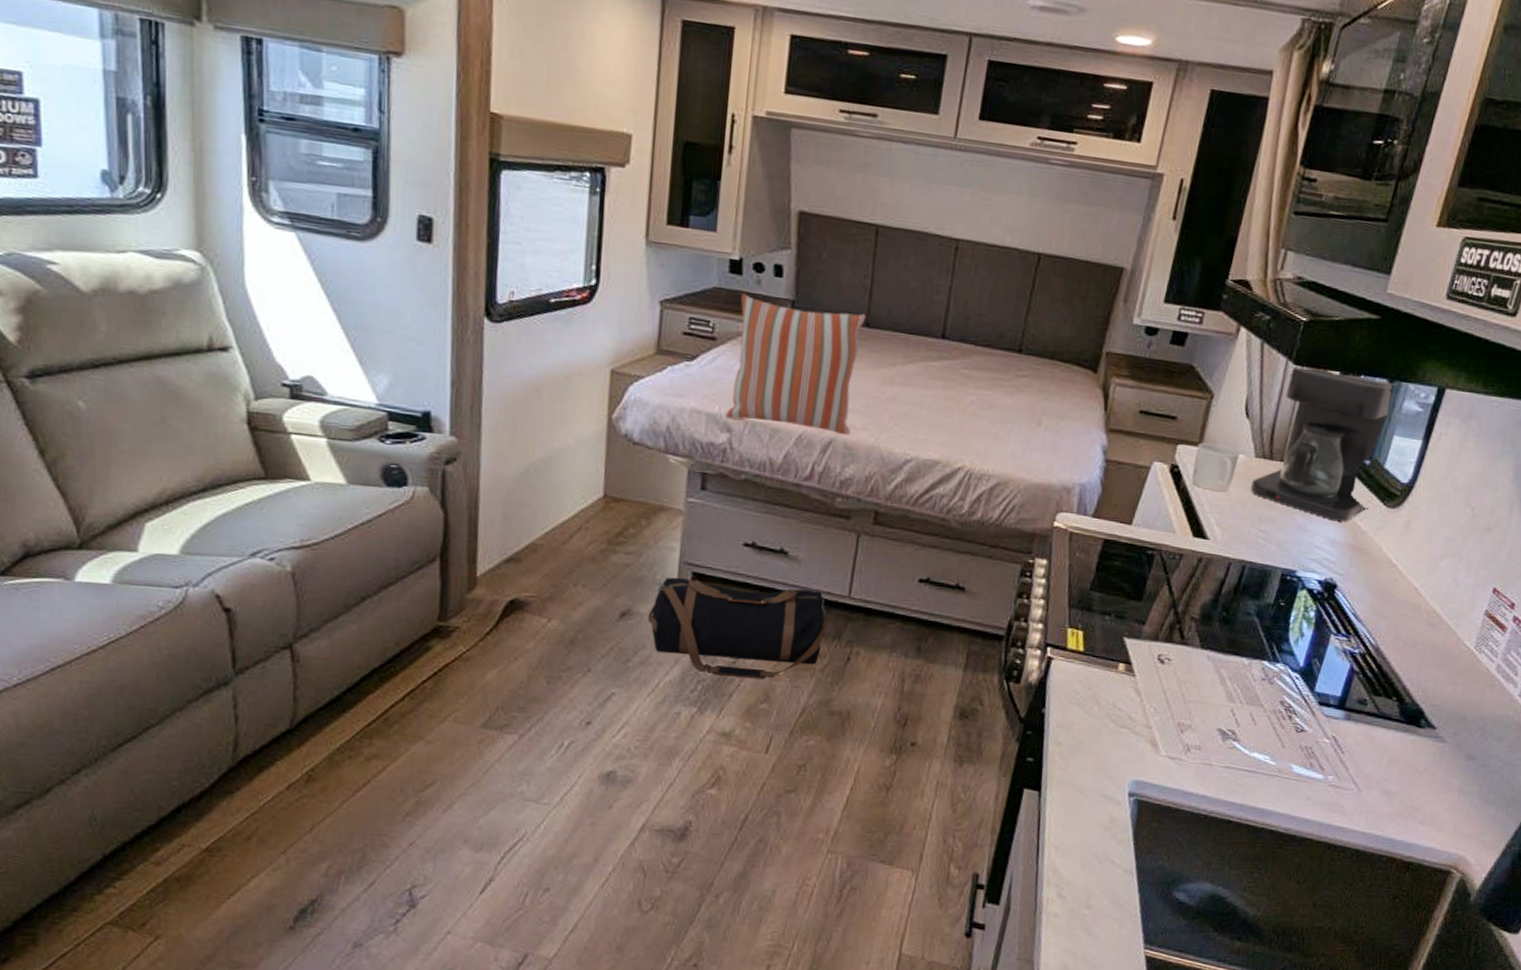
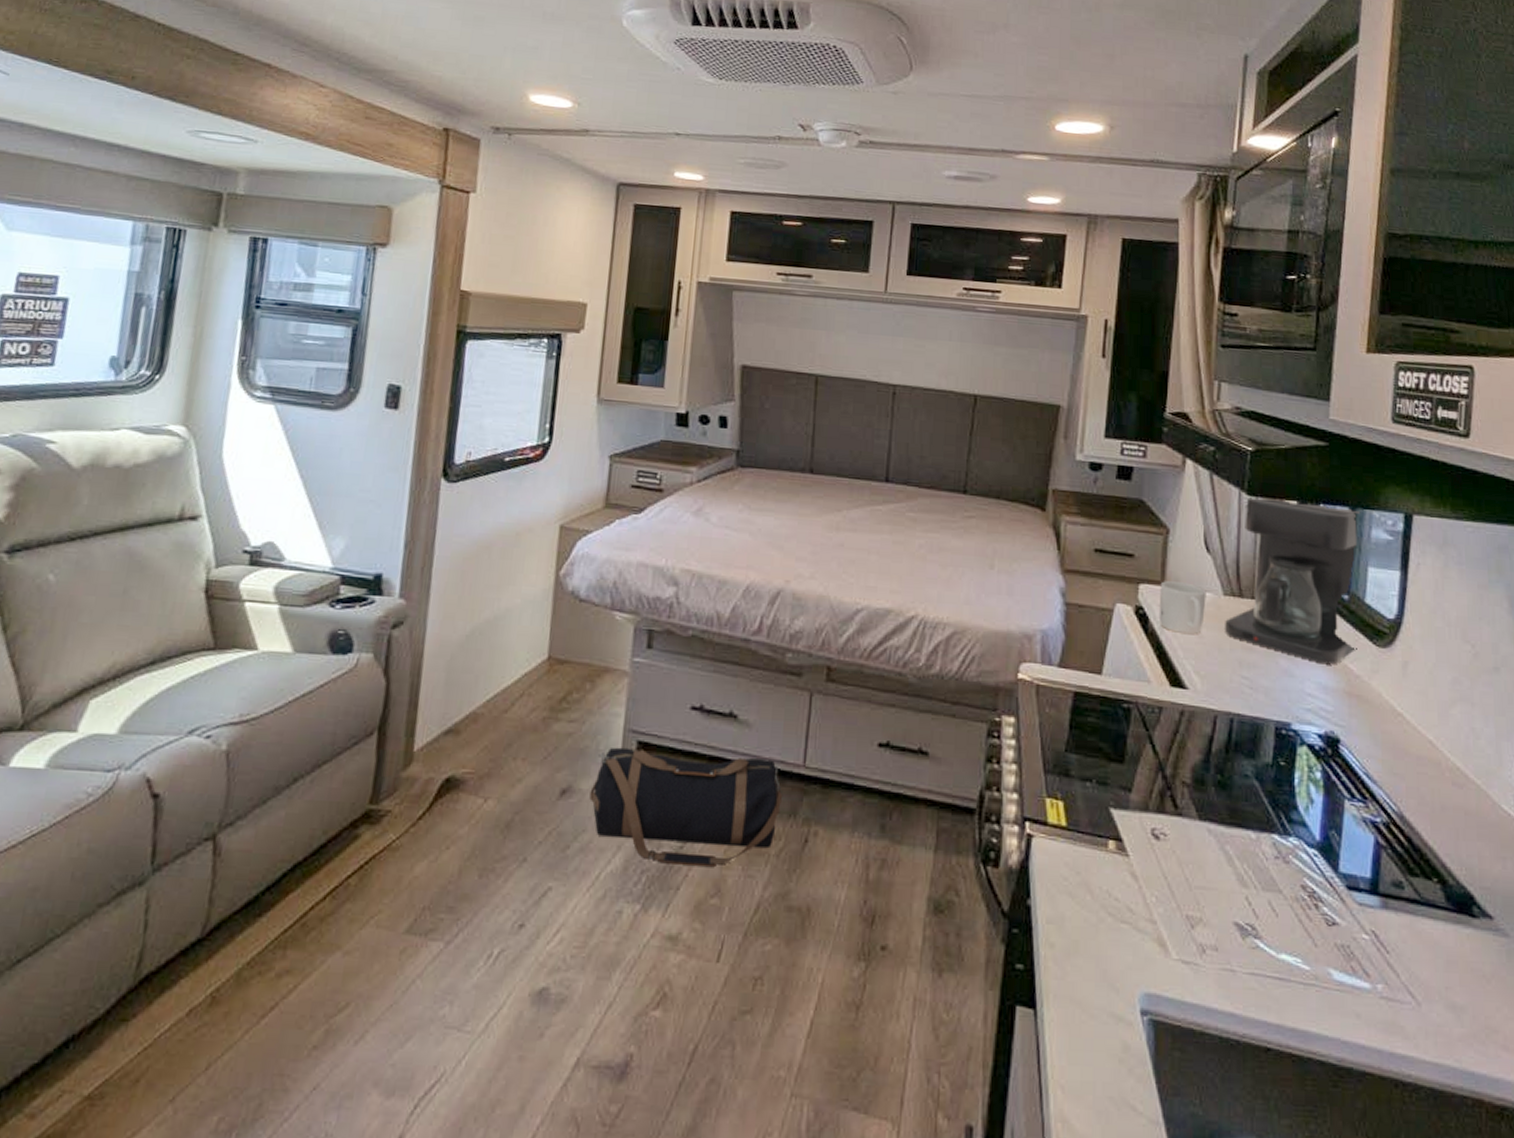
pillow: present [726,293,866,436] -> none [673,445,810,585]

